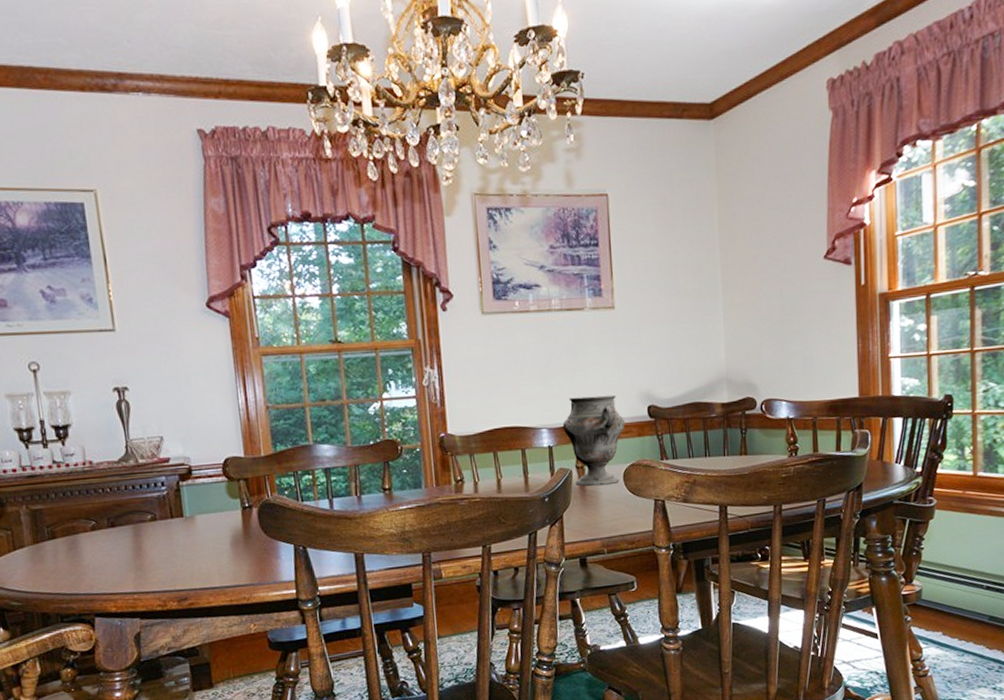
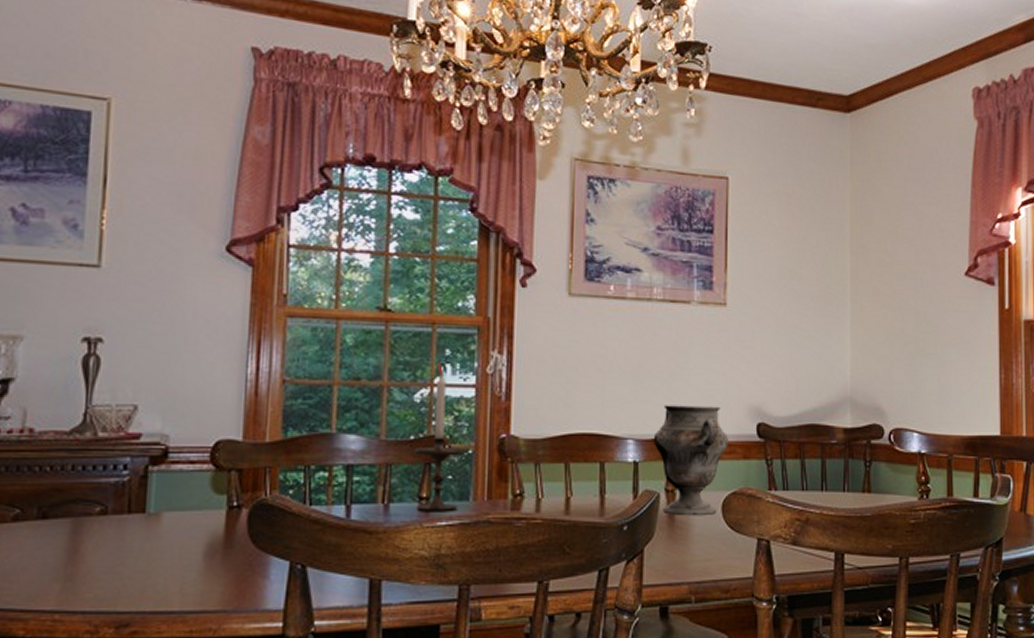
candlestick: none [374,381,413,500] -> present [413,363,463,512]

